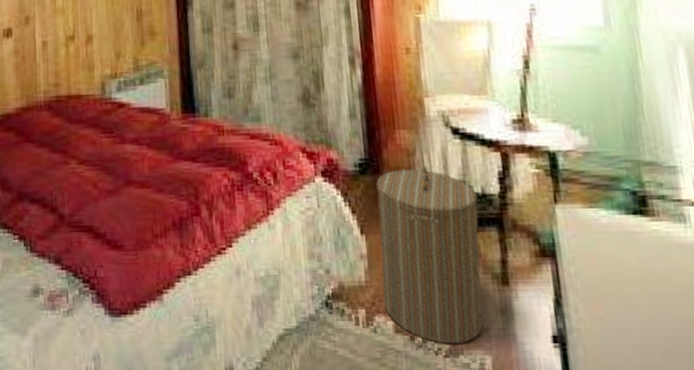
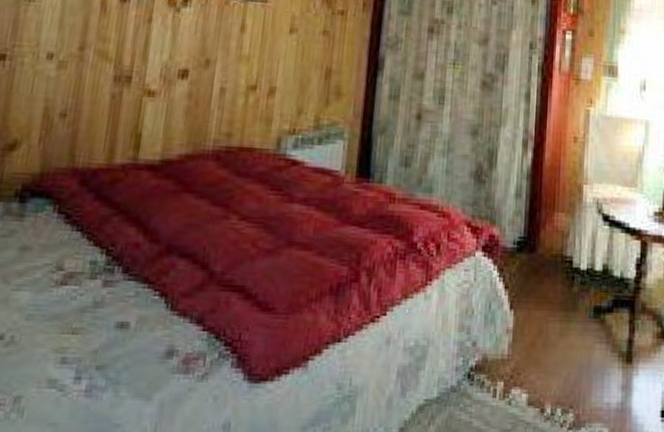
laundry hamper: present [376,164,484,345] -> none [521,247,616,418]

